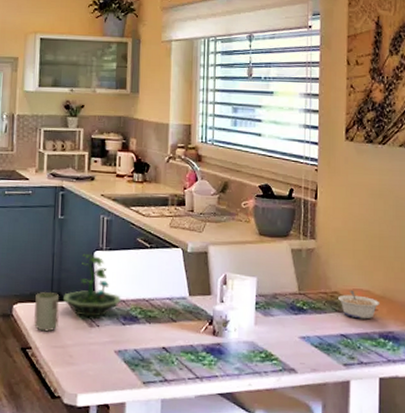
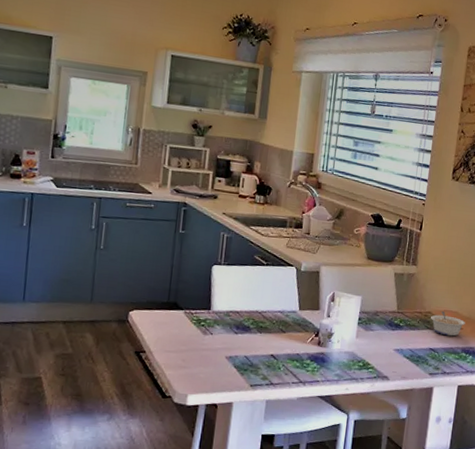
cup: present [34,291,60,332] -> none [149,300,176,338]
terrarium: present [62,254,121,317] -> none [178,267,235,326]

